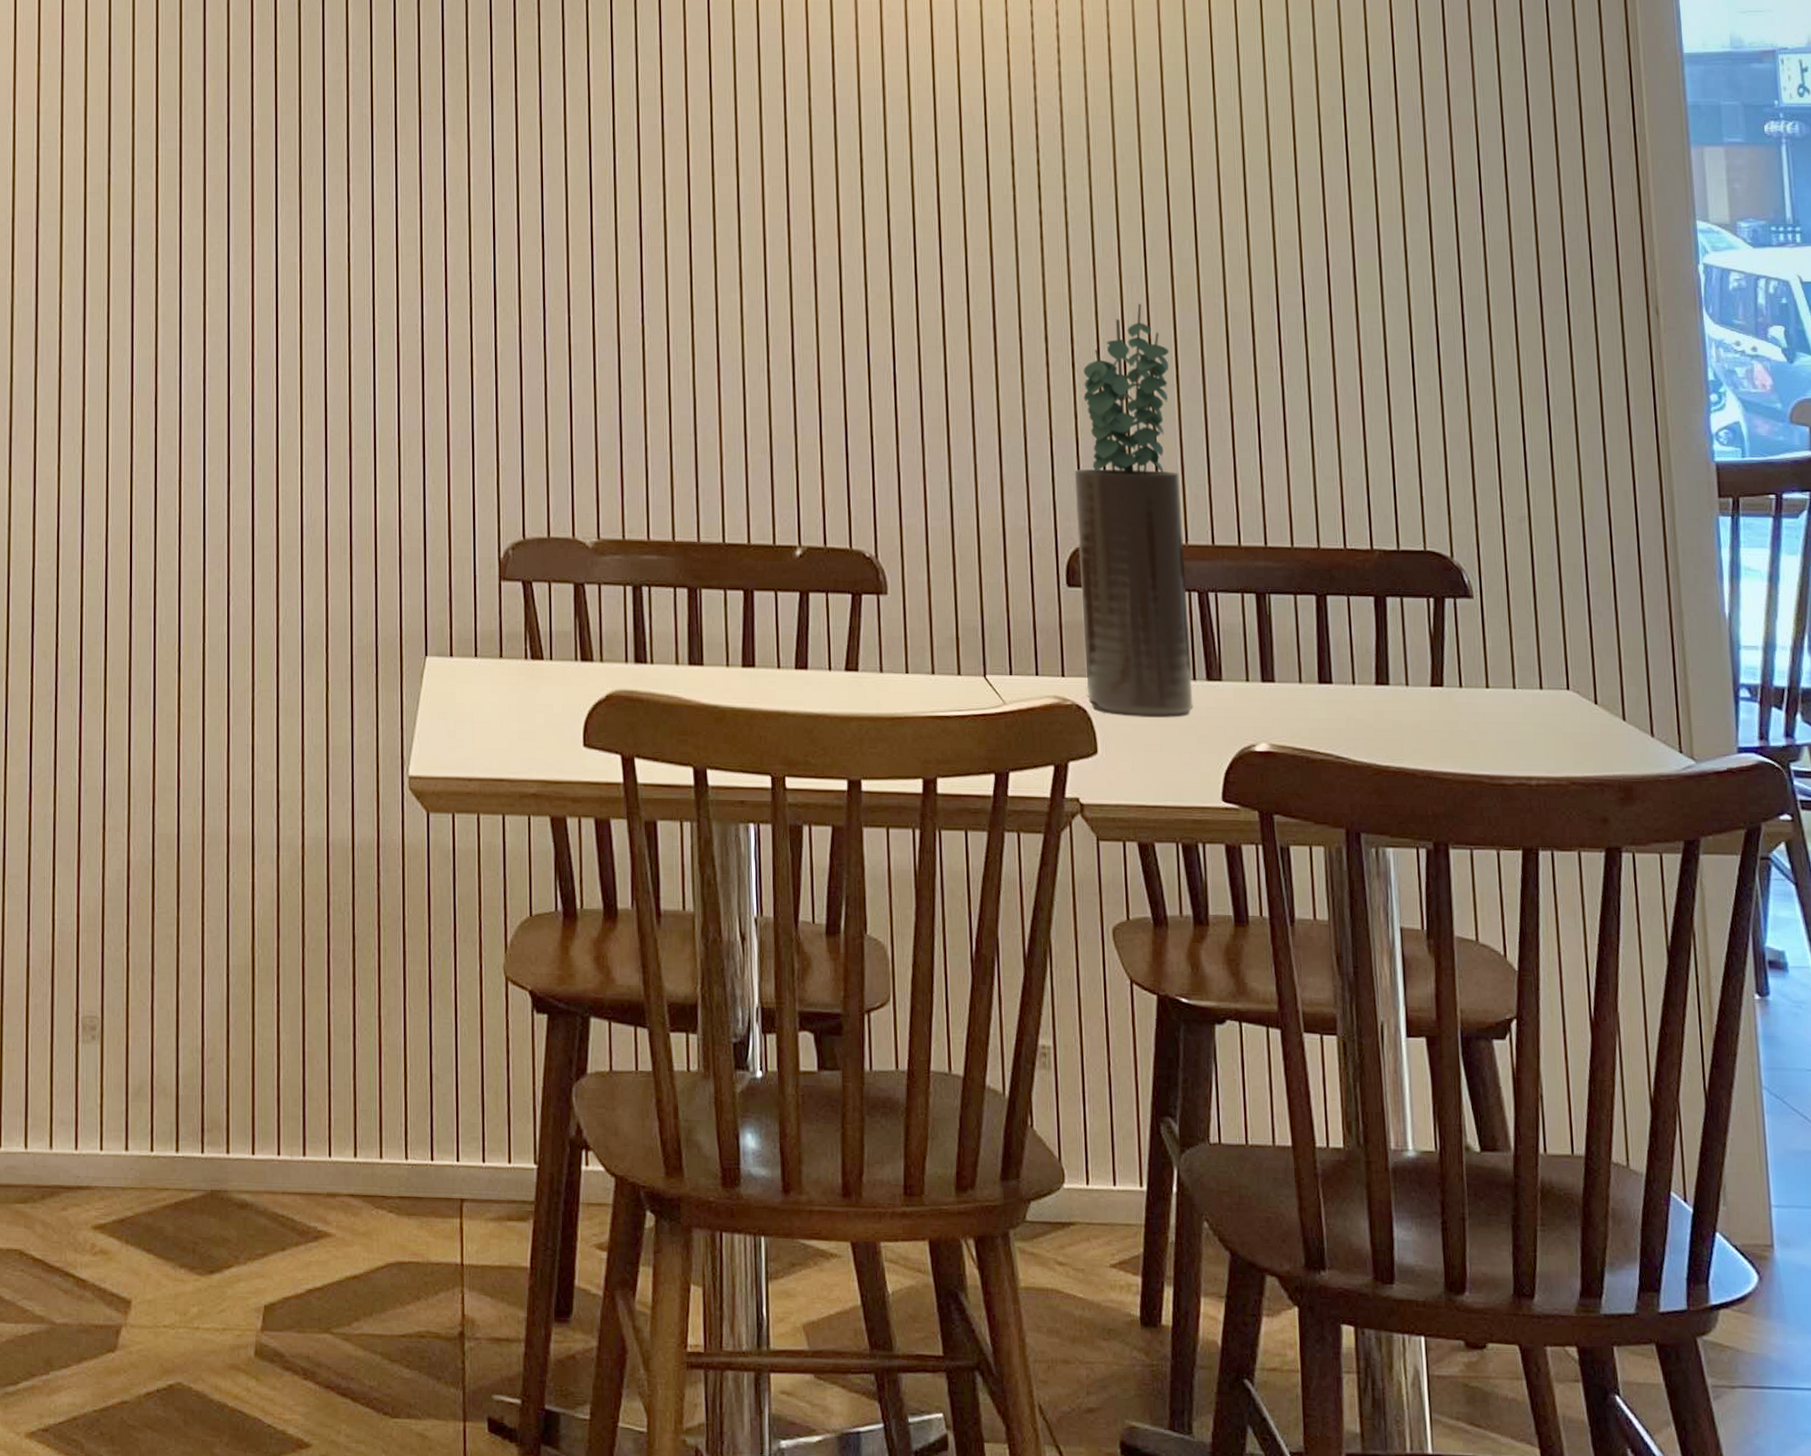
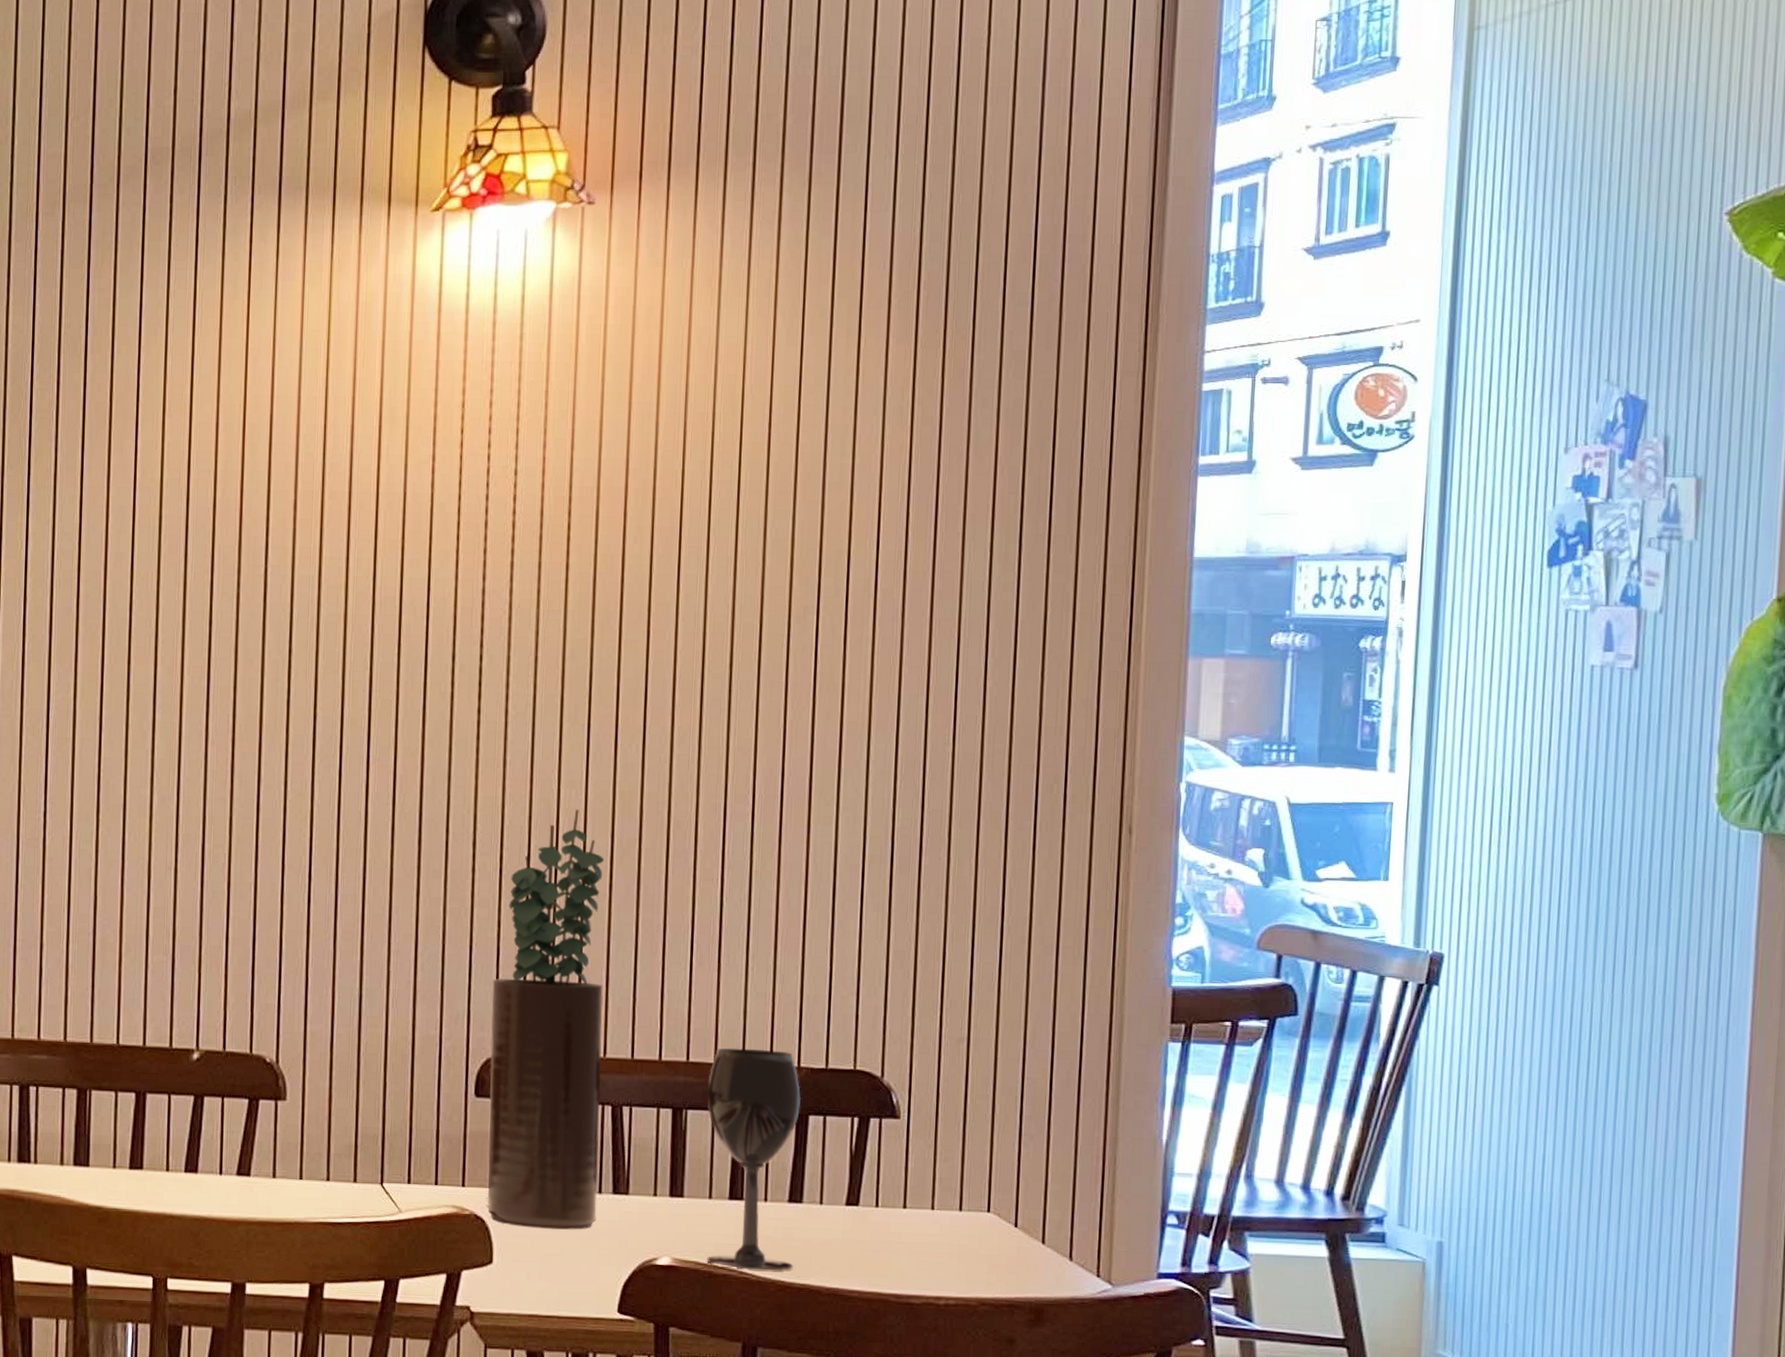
wine glass: none [1286,532,1387,755] -> present [706,1048,802,1271]

